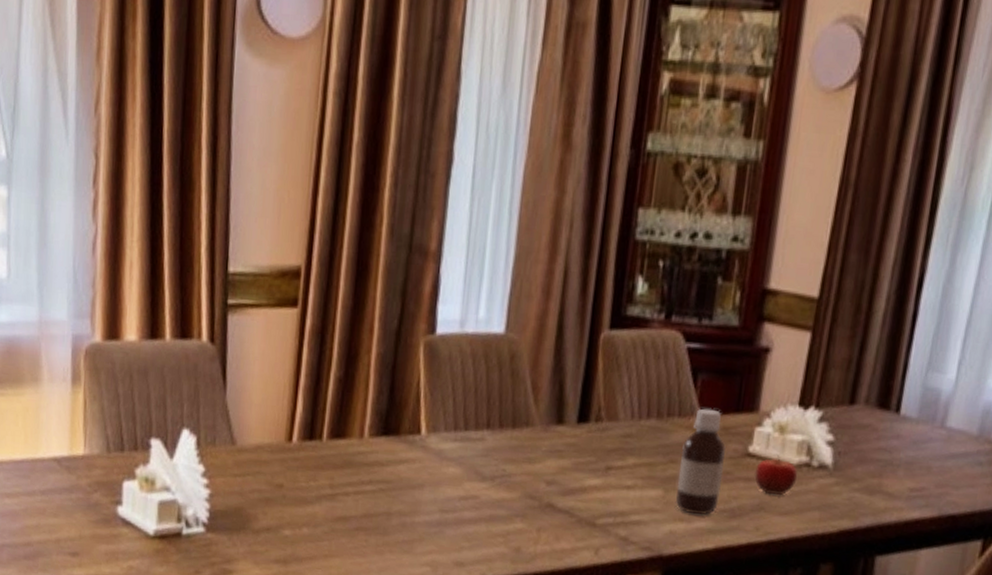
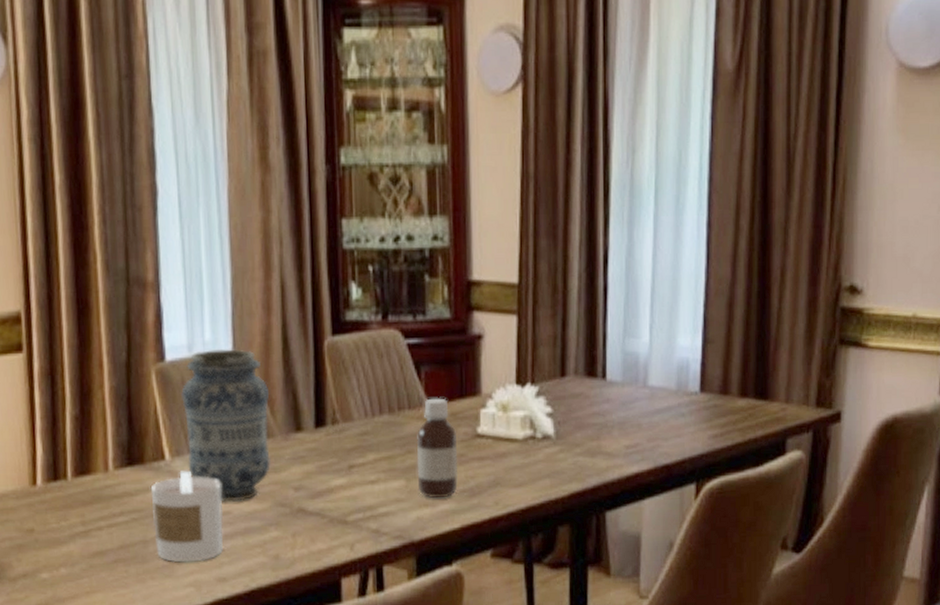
candle: none [399,448,473,542] -> present [150,470,223,562]
vase: none [442,328,536,488] -> present [181,349,271,502]
fruit: present [754,455,798,495] -> none [486,432,526,469]

